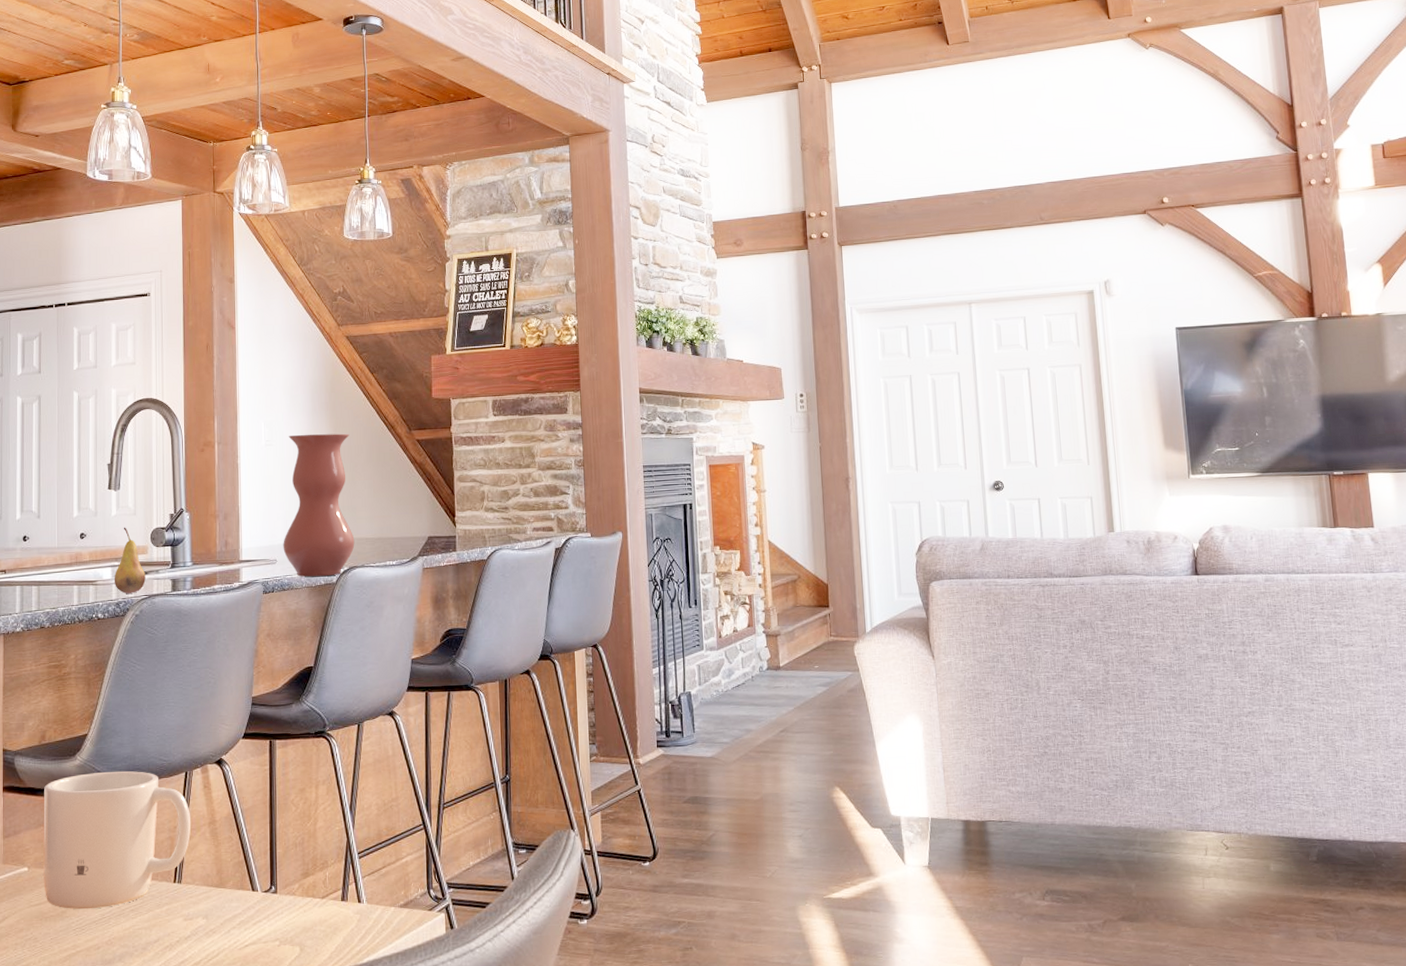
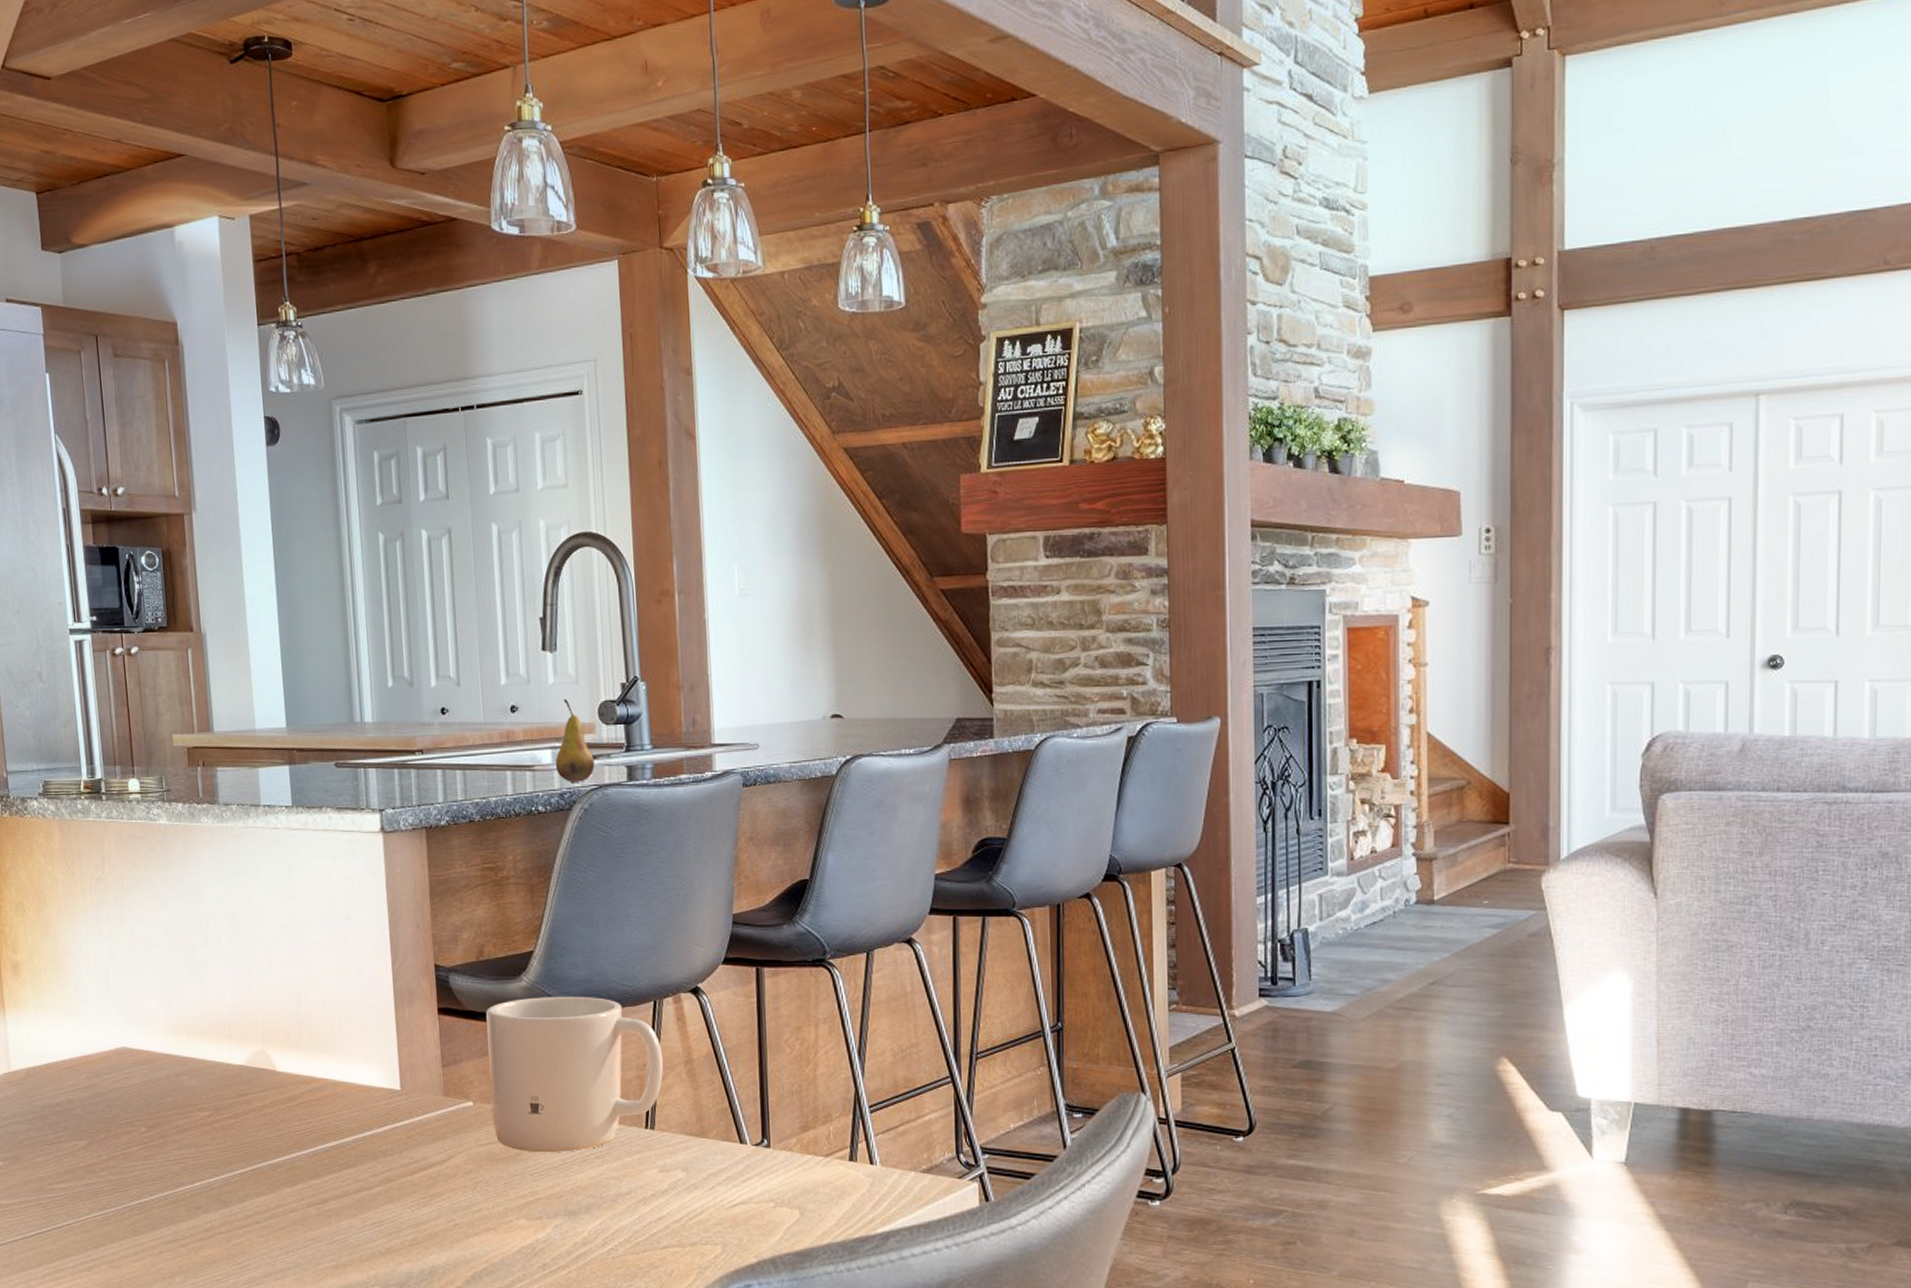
vase: present [283,433,355,577] -> none [766,580,860,766]

